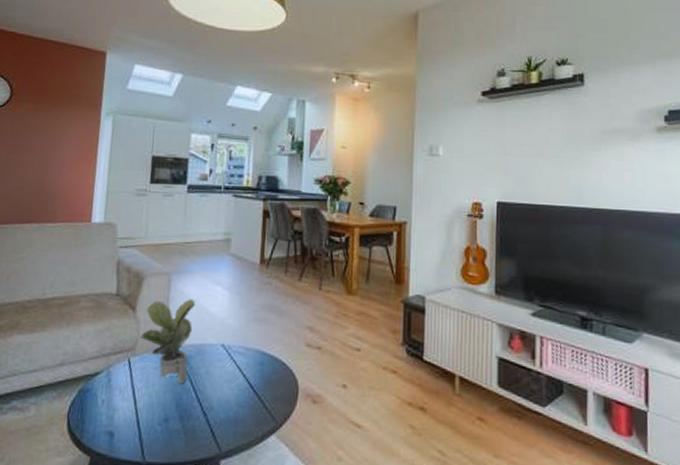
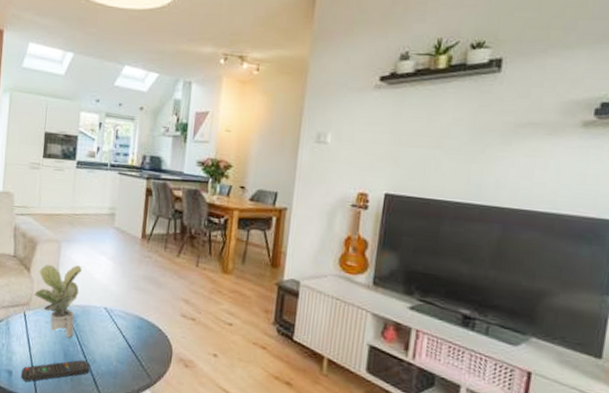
remote control: none [124,408,206,444] -> present [20,359,90,382]

